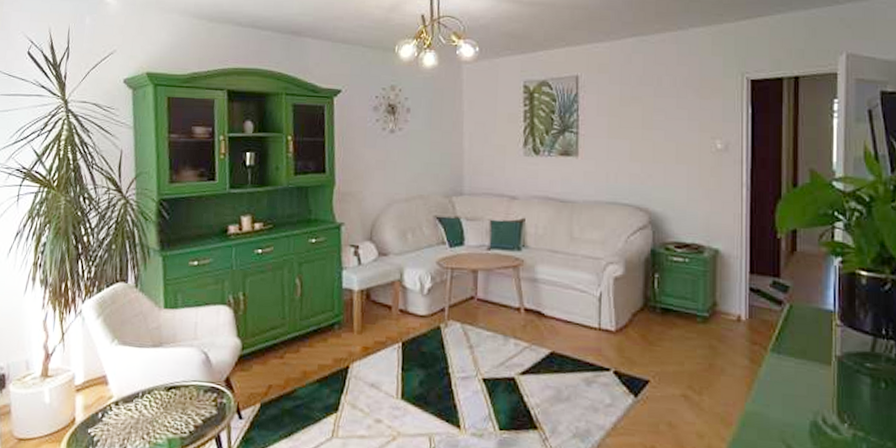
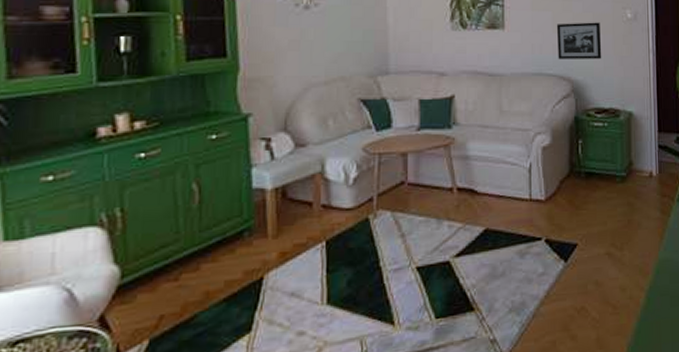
picture frame: none [634,151,685,191] -> present [556,22,602,59]

